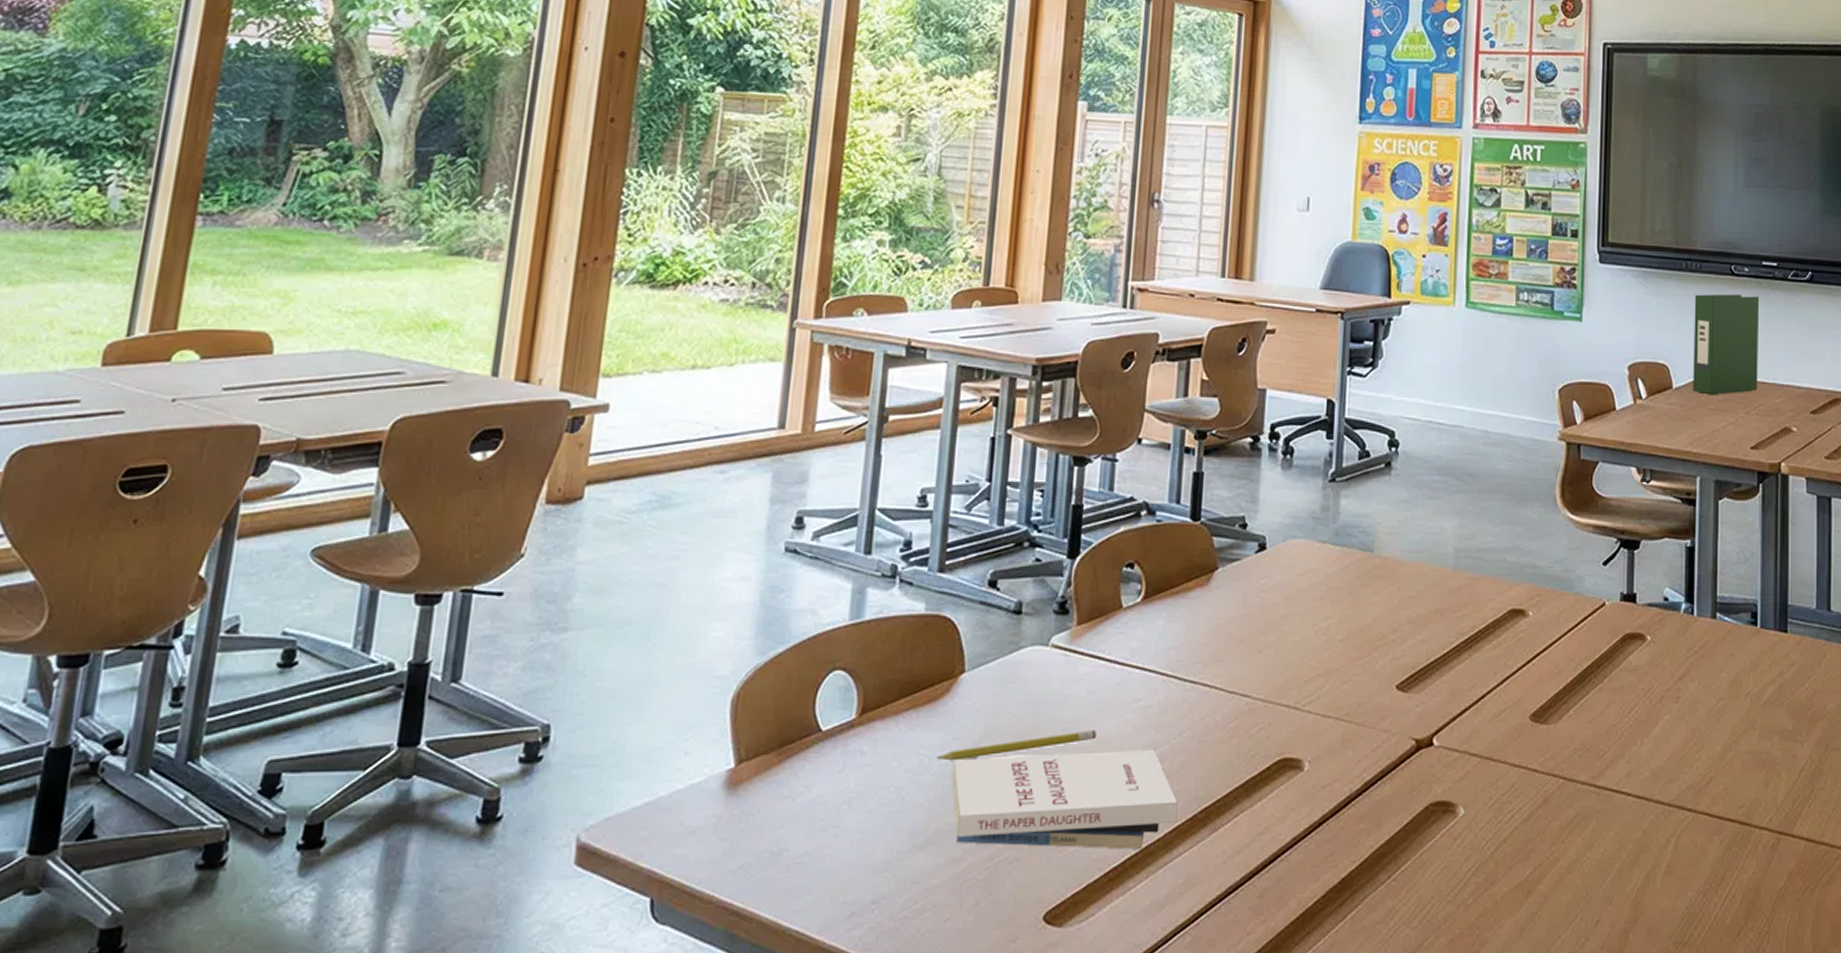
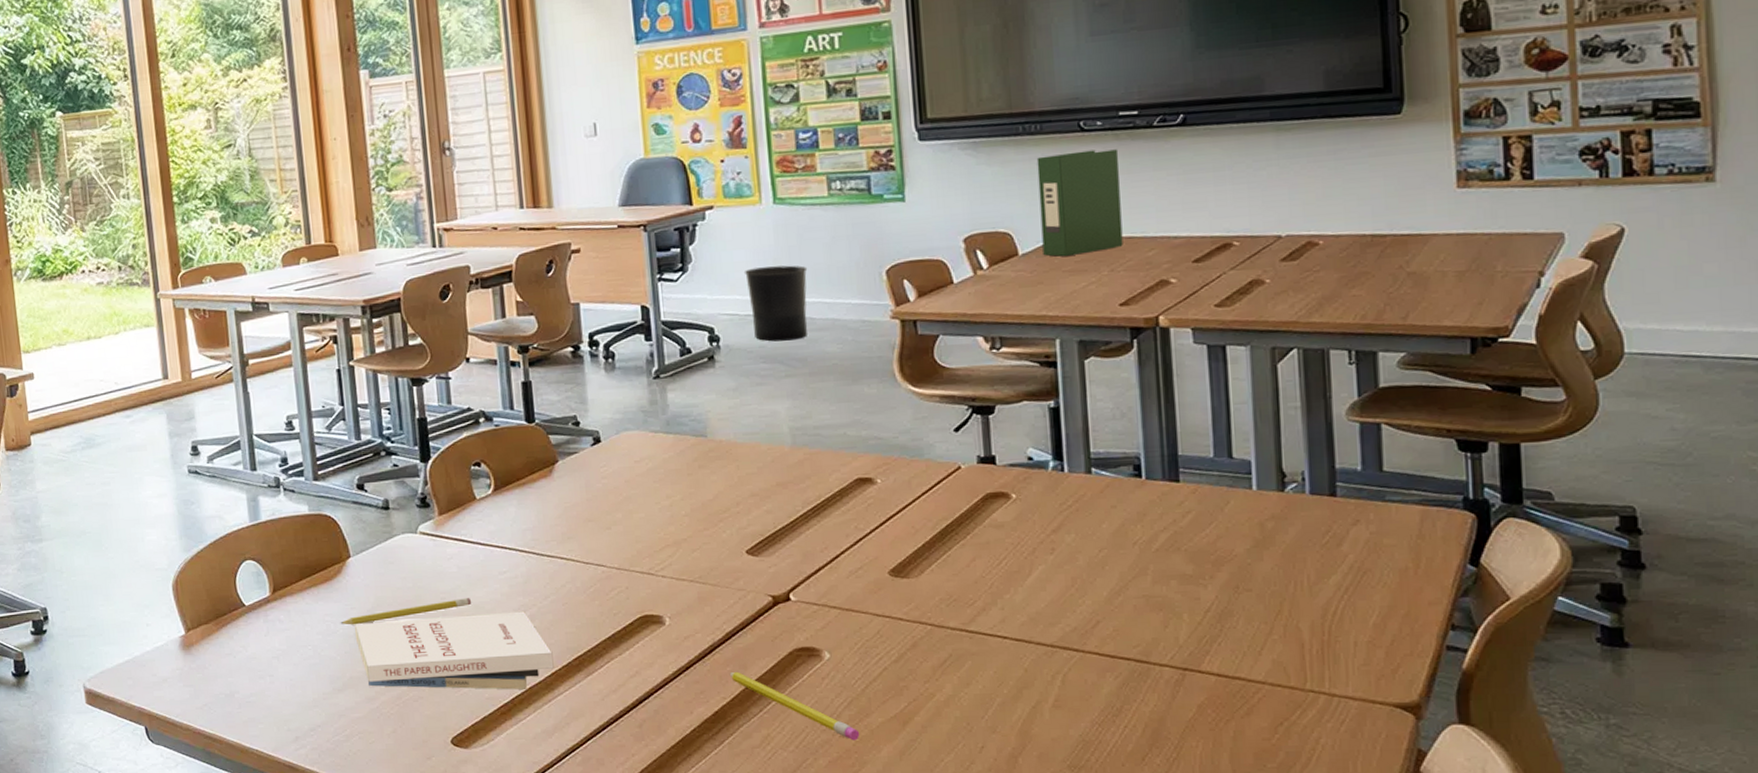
pencil: none [1362,829,1484,914] -> present [729,671,860,741]
waste bin: none [1430,372,1489,453] -> present [743,265,808,341]

